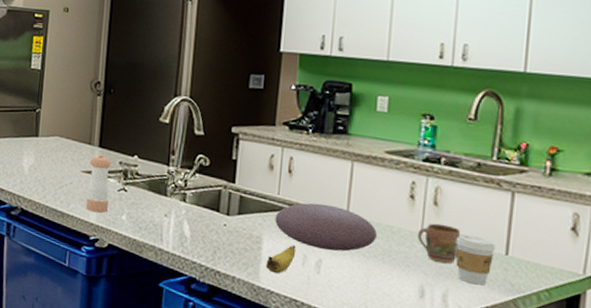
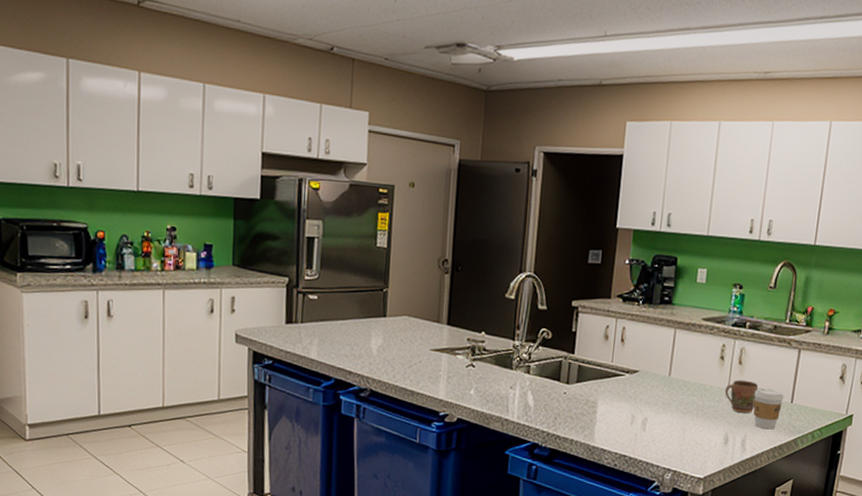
pepper shaker: present [85,154,112,213] -> none [435,332,460,389]
banana: present [265,245,296,274] -> none [600,407,626,434]
decorative bowl: present [275,203,377,252] -> none [608,368,693,410]

